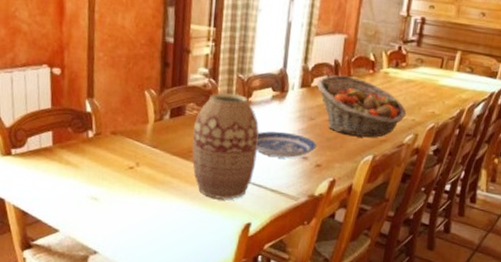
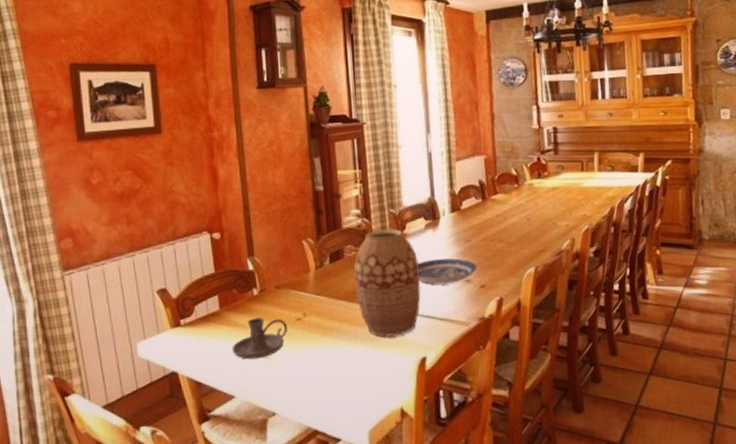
candle holder: none [61,159,119,199] -> present [232,317,287,360]
fruit basket: present [316,74,407,137] -> none [466,193,559,251]

